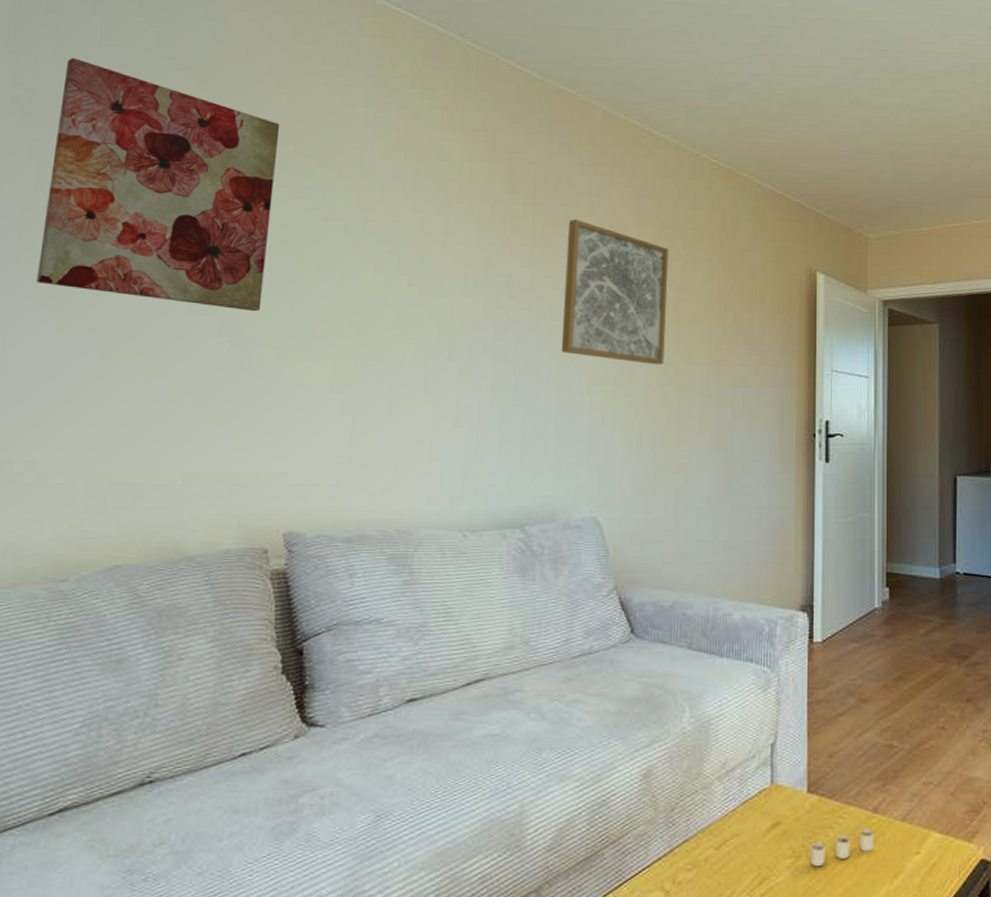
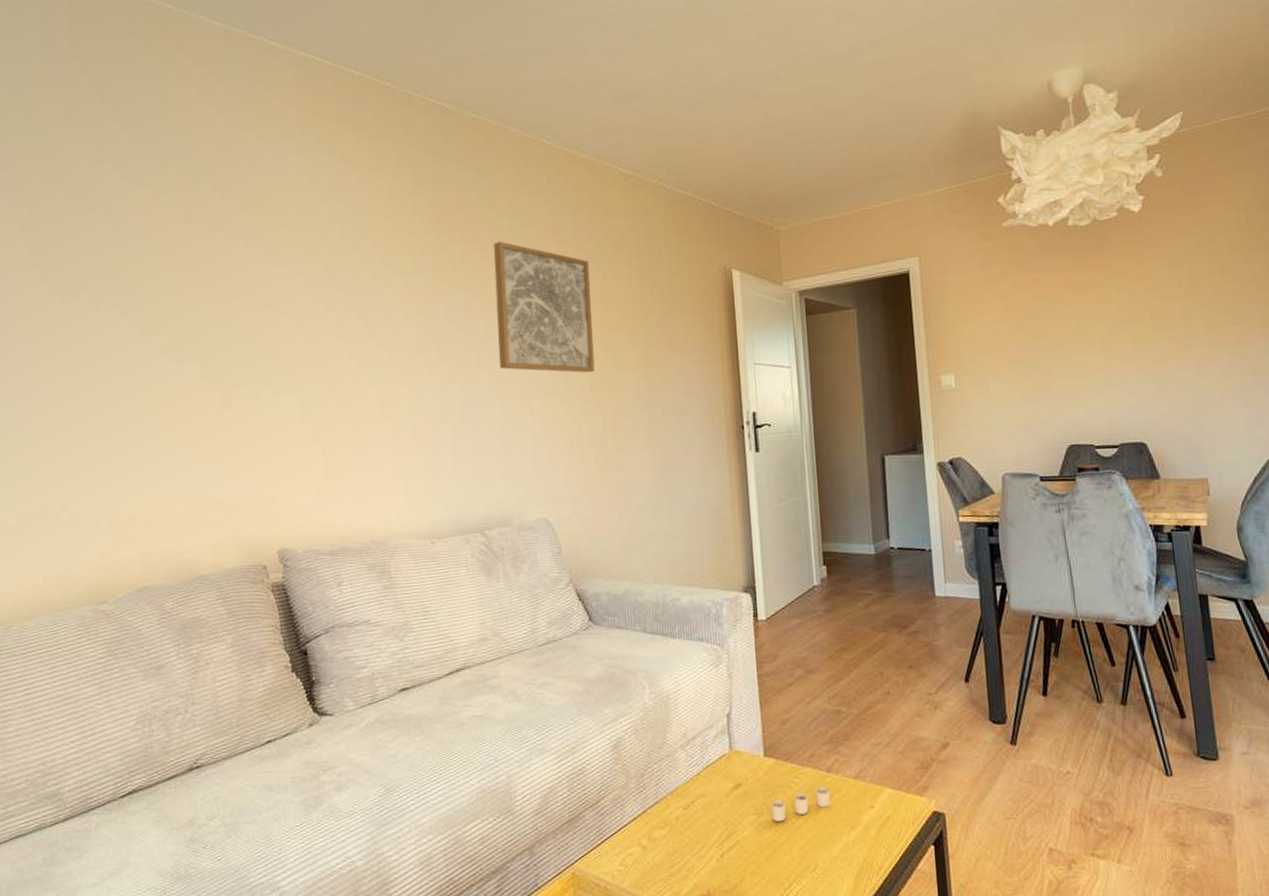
wall art: present [36,57,280,312] -> none [40,140,233,356]

